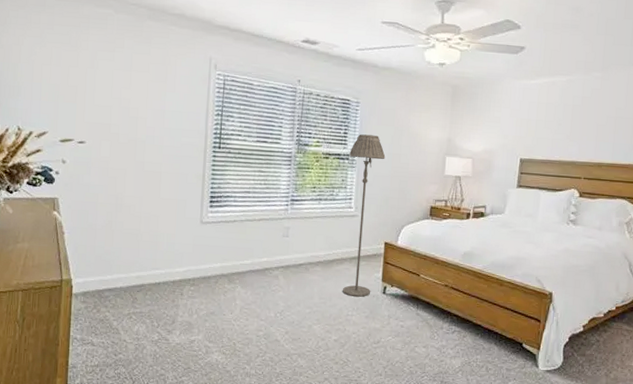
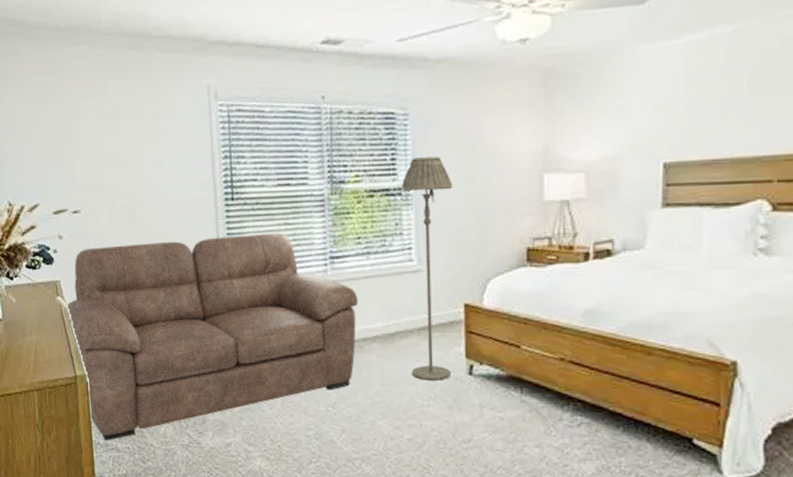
sofa: none [63,173,309,337] -> present [68,232,358,442]

